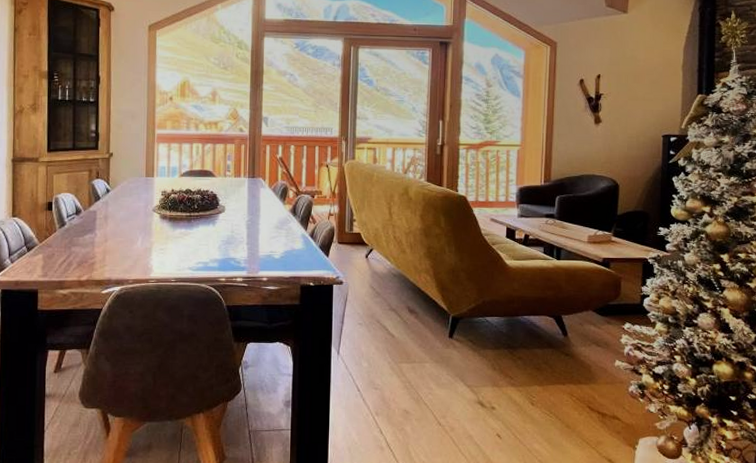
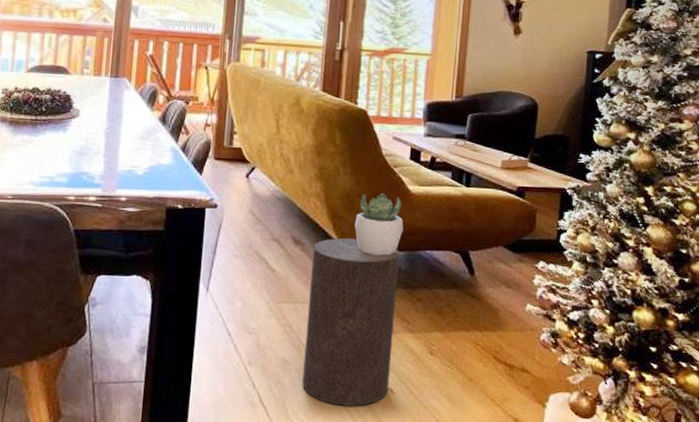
stool: none [422,306,500,449] -> present [302,238,399,406]
succulent plant: none [461,268,503,321] -> present [355,193,404,256]

